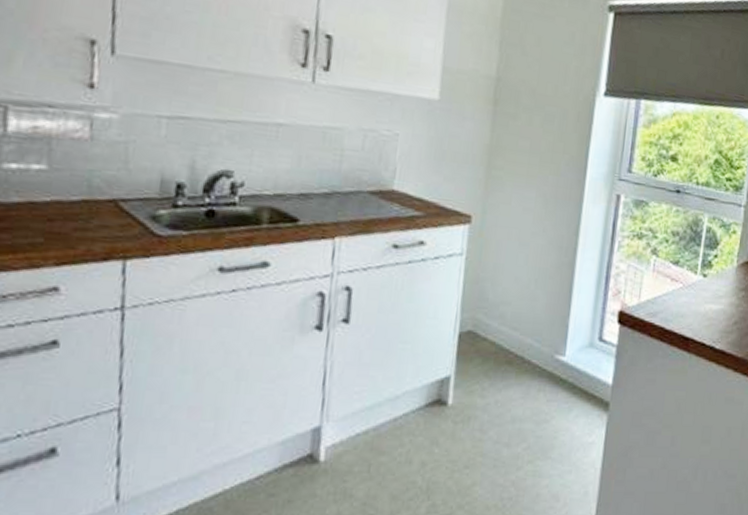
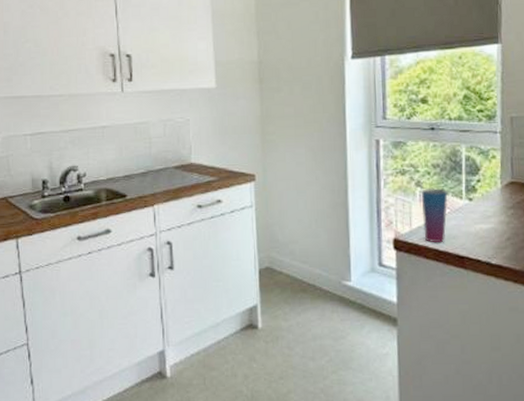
cup: none [652,258,683,320] -> present [421,188,448,242]

